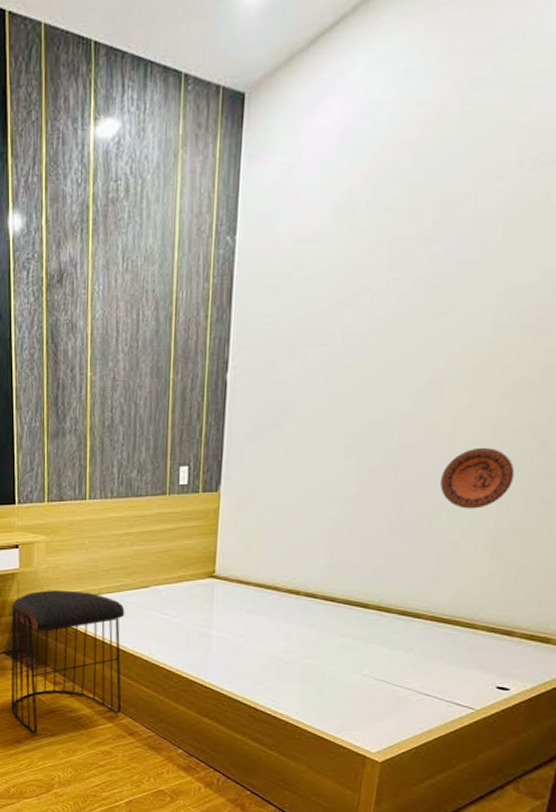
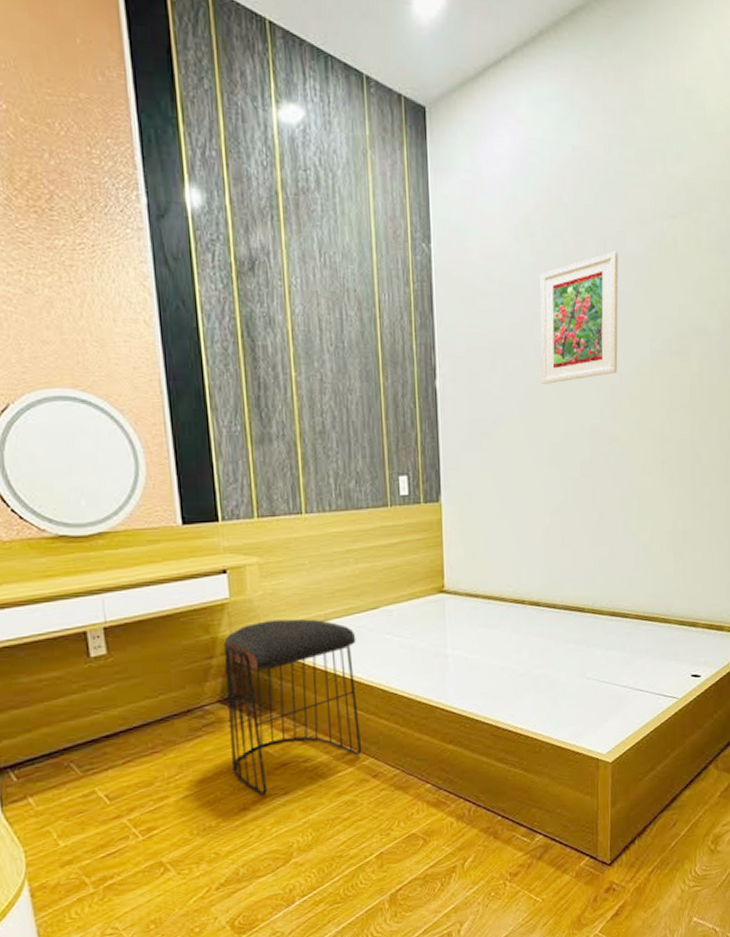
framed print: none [346,216,463,371] -> present [540,251,619,384]
decorative plate: present [440,447,515,509] -> none [628,457,682,514]

